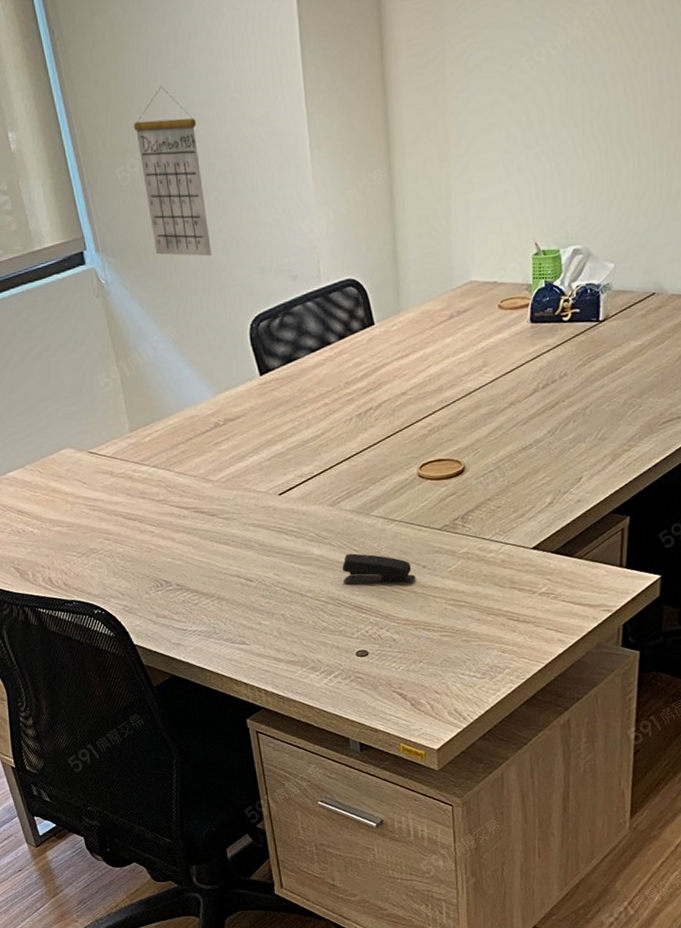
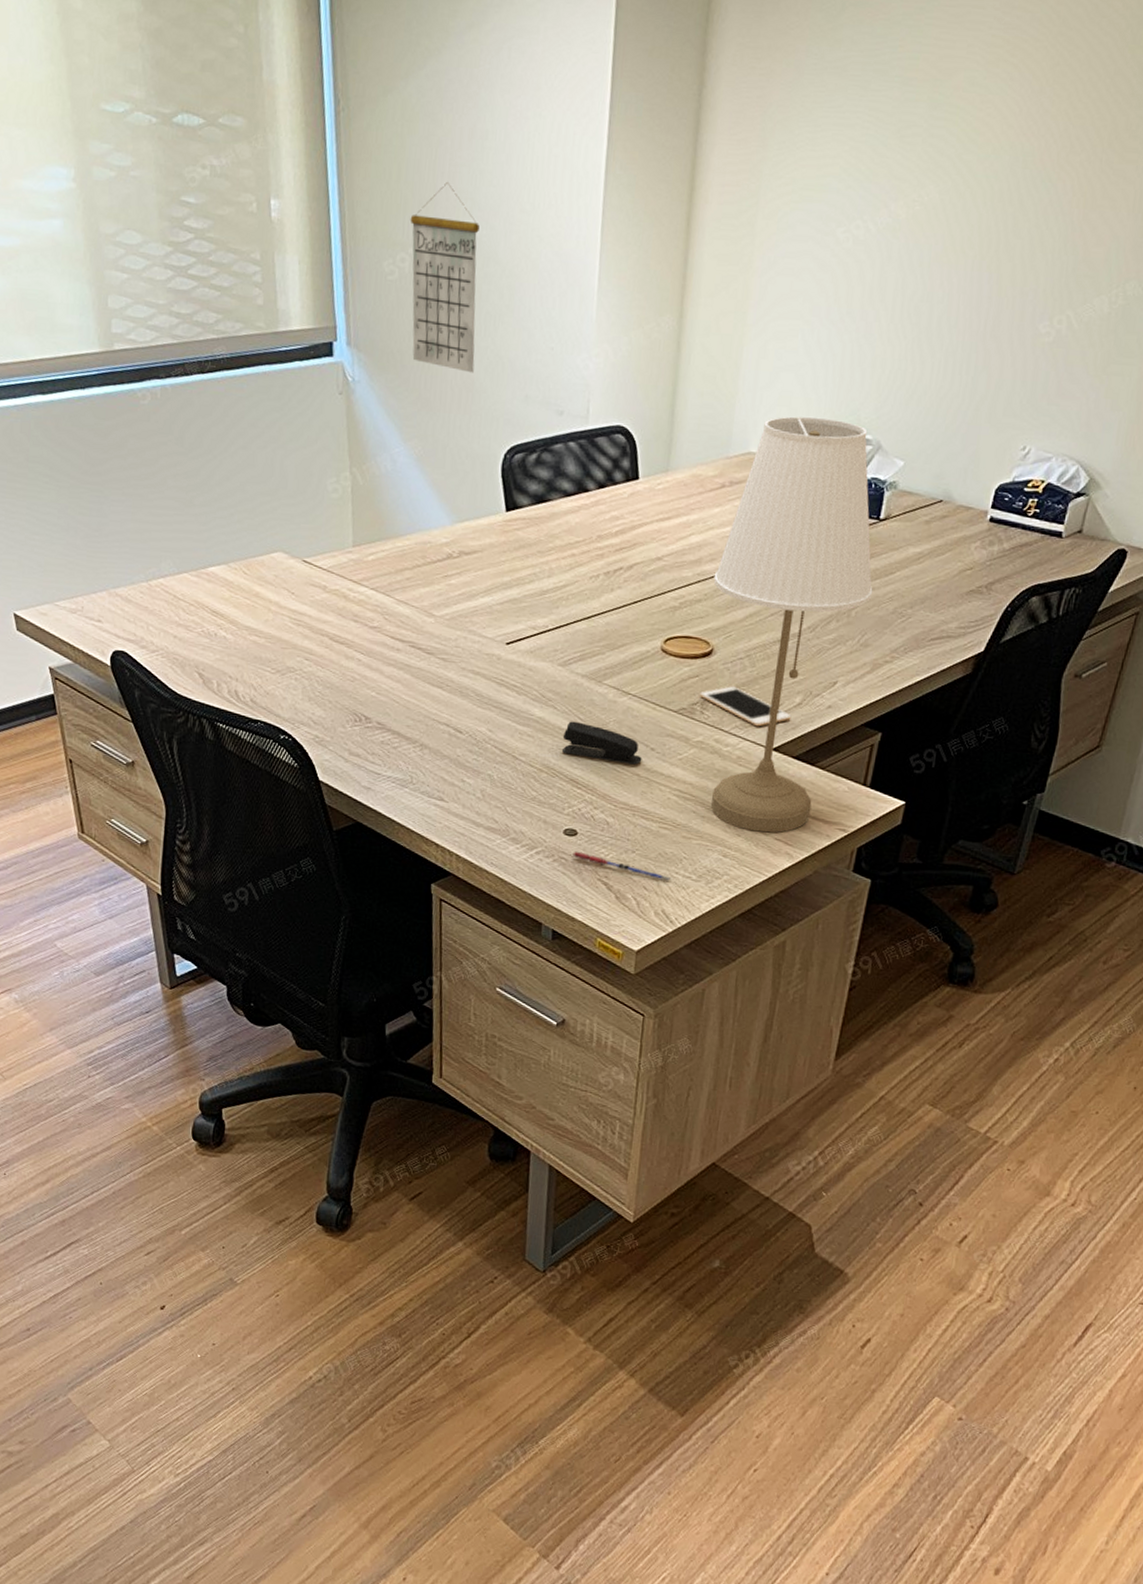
pen: none [367,669,459,684] -> present [573,851,672,883]
desk lamp: none [455,236,603,625] -> present [711,416,873,833]
cell phone: none [459,497,545,531] -> present [700,686,792,727]

